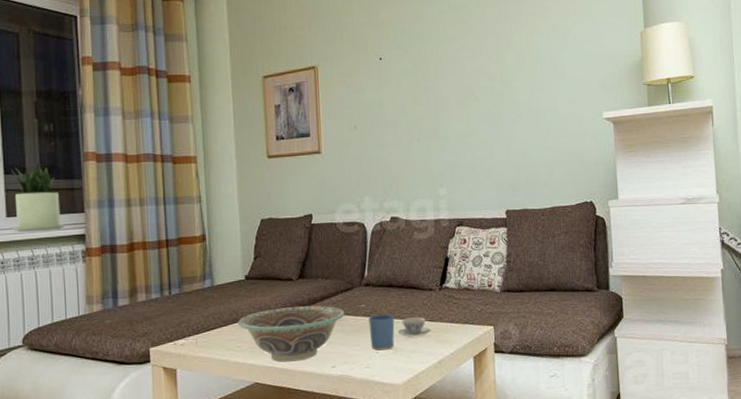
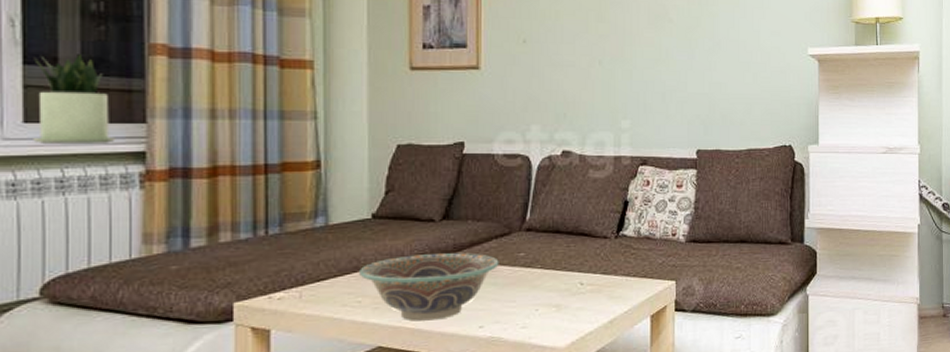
mug: present [368,314,395,351] -> none [528,264,560,308]
teacup: present [397,317,431,339] -> none [563,269,603,294]

